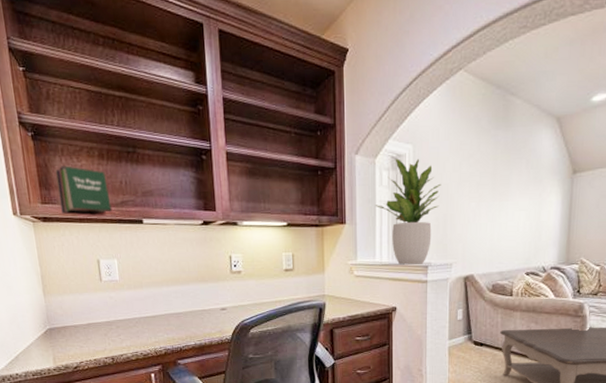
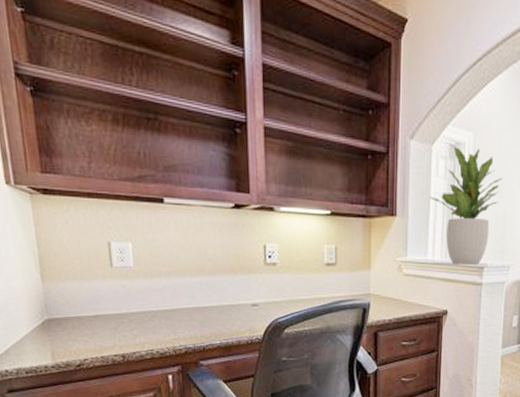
books: present [55,166,112,216] -> none [59,129,127,191]

